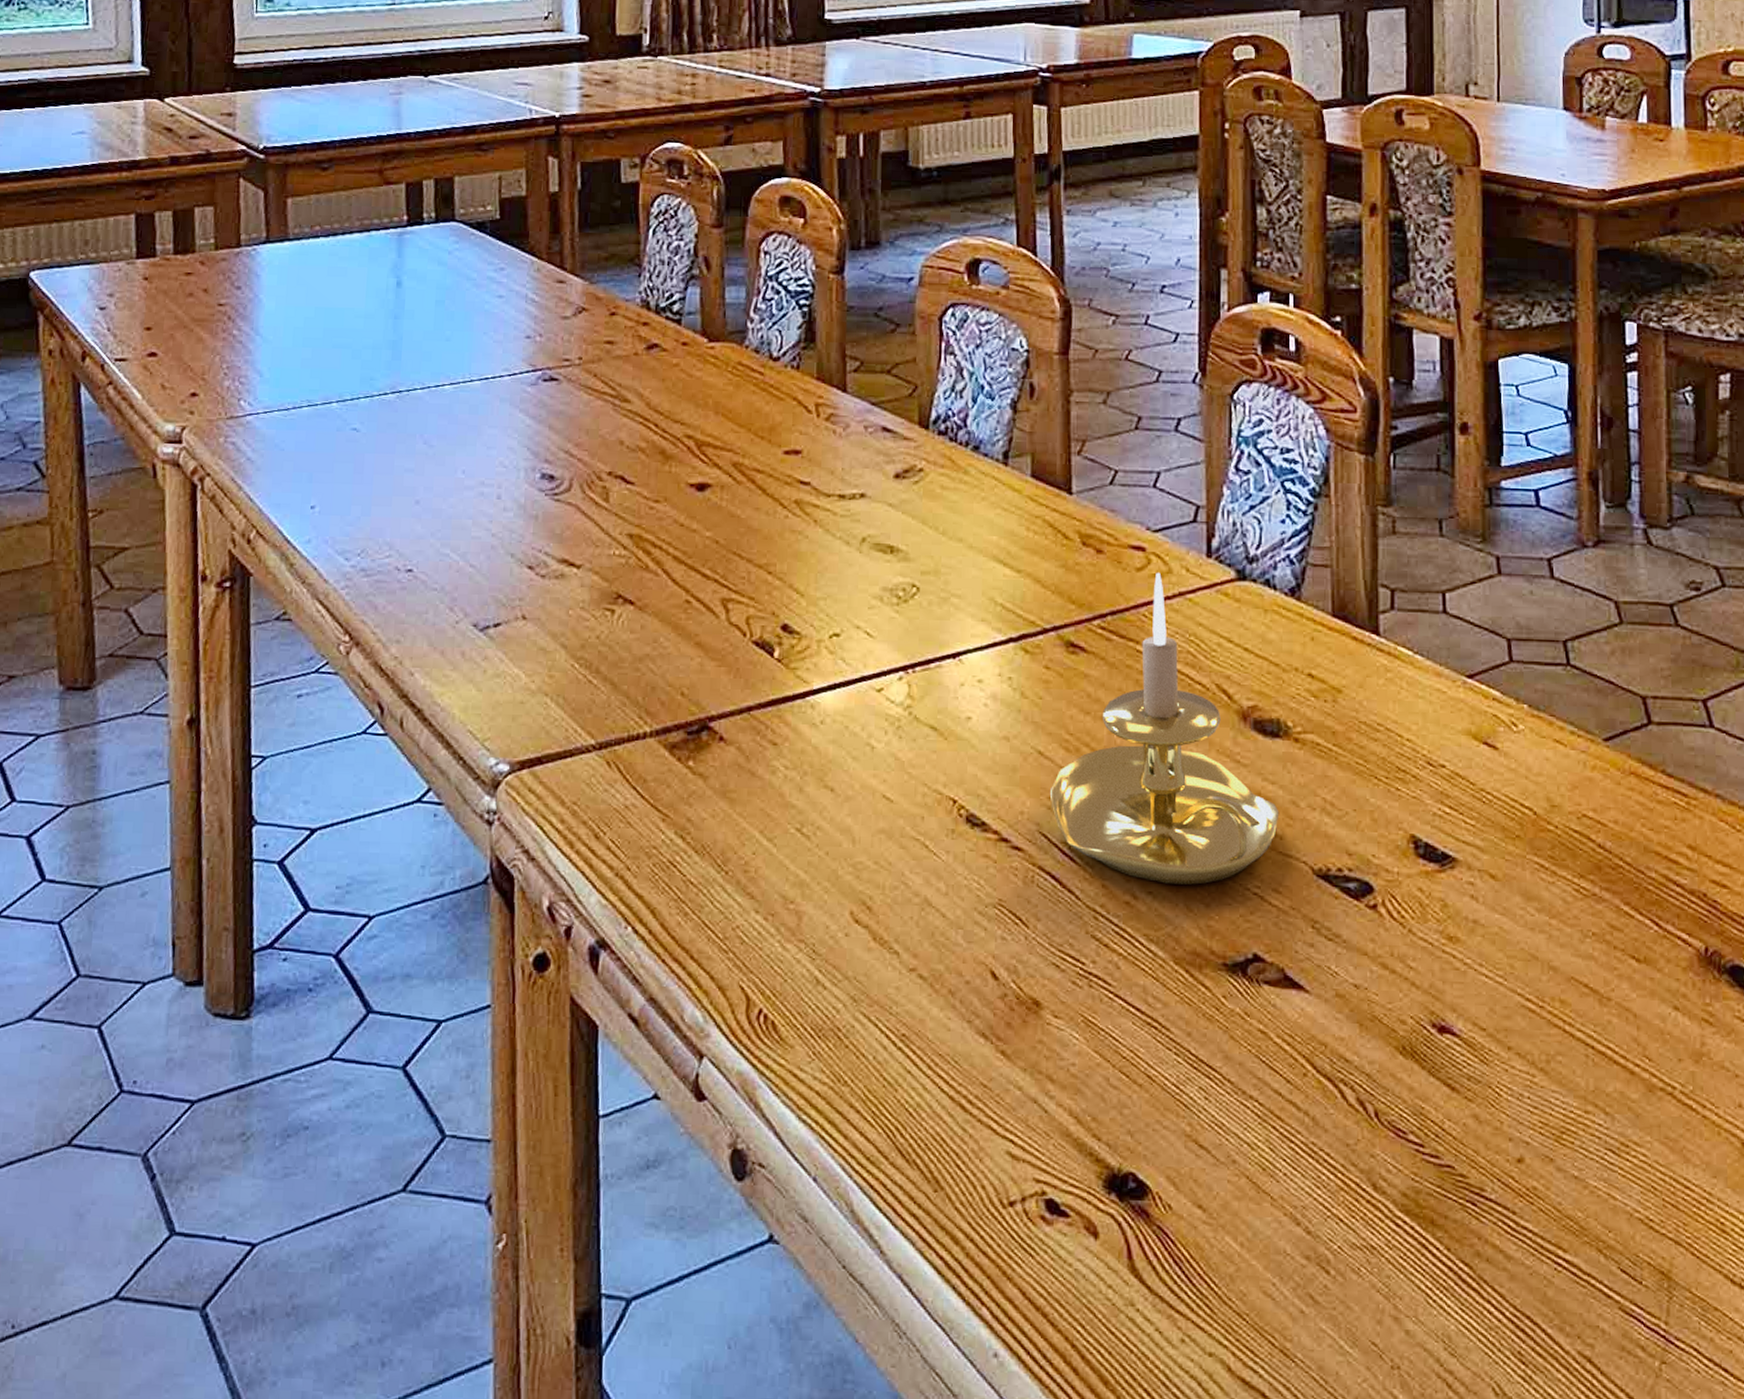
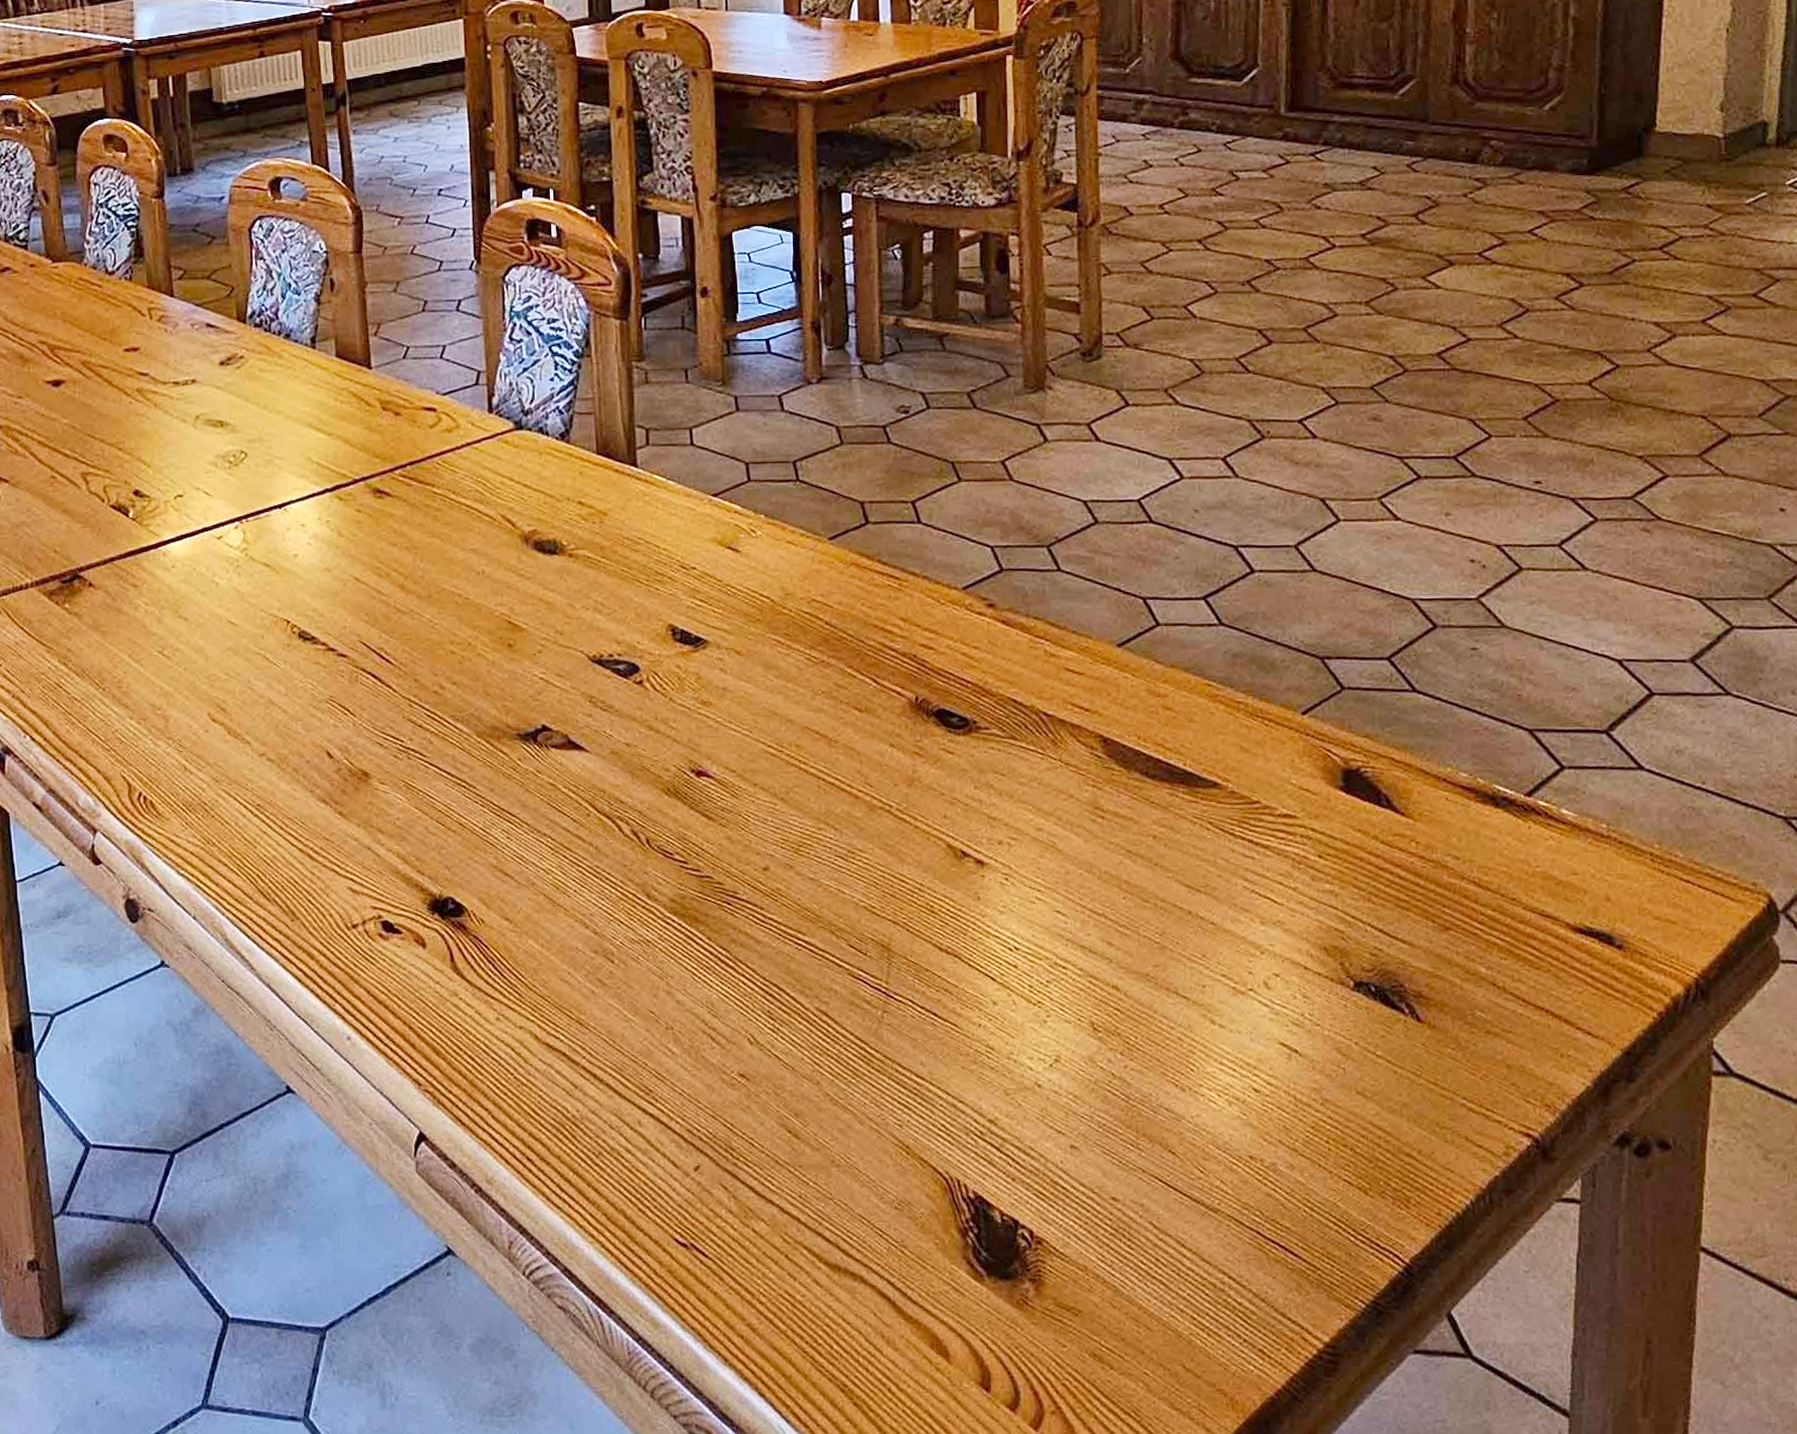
candle holder: present [1051,572,1280,885] -> none [367,428,559,675]

